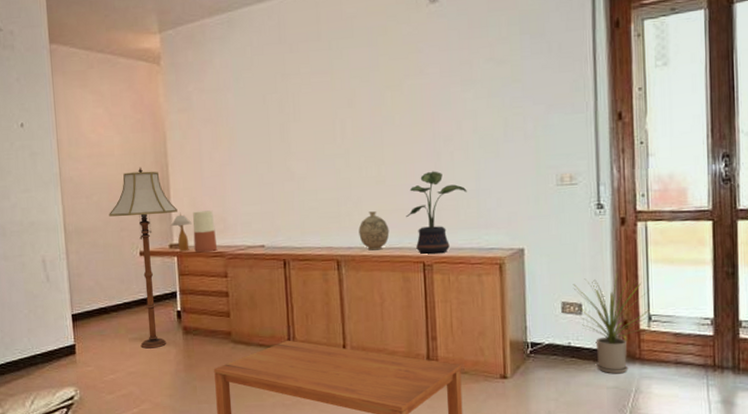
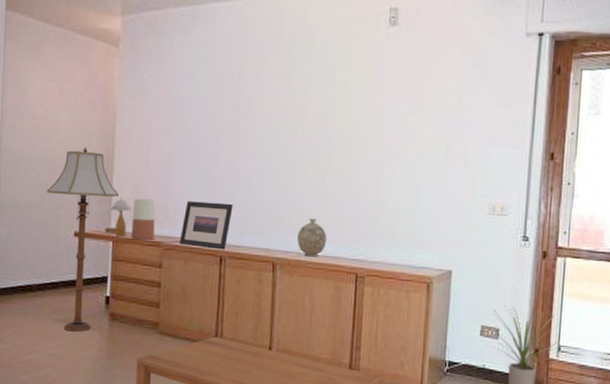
picture frame: none [241,206,291,253] -> present [179,201,233,250]
potted plant: present [406,171,467,254] -> none [344,186,405,266]

